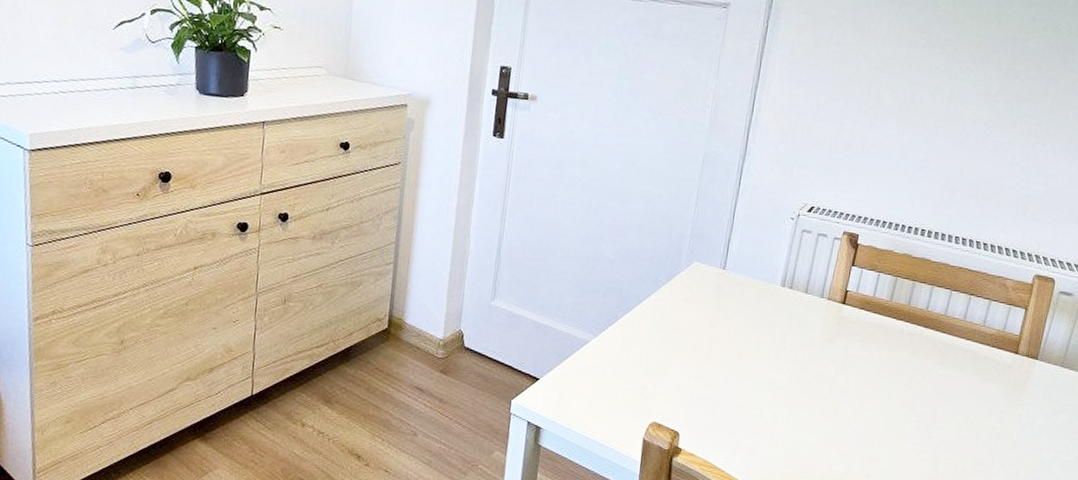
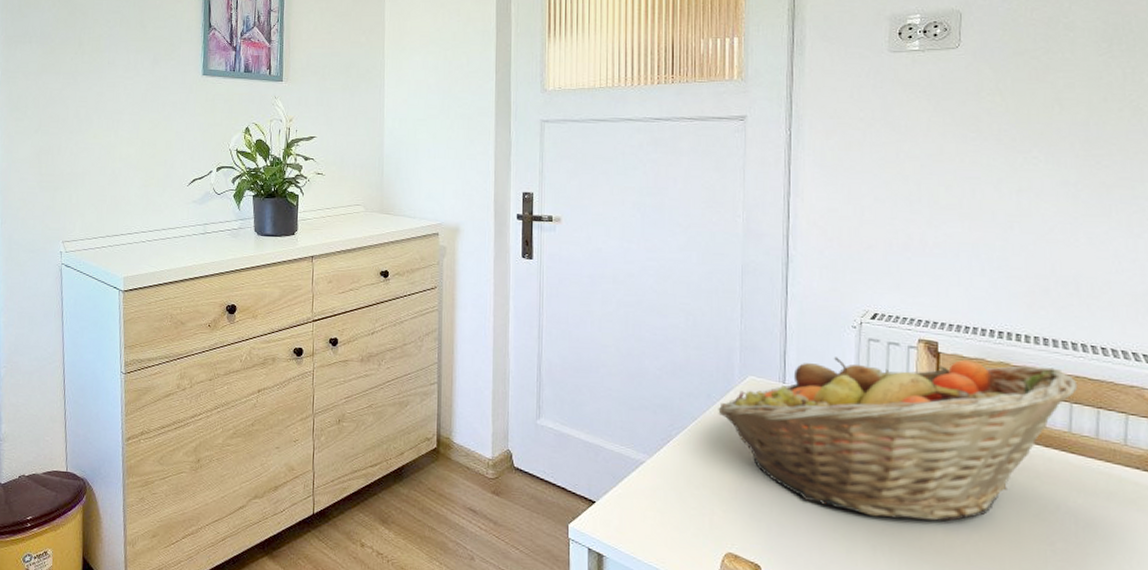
fruit basket: none [662,246,960,391] -> present [718,357,1078,522]

